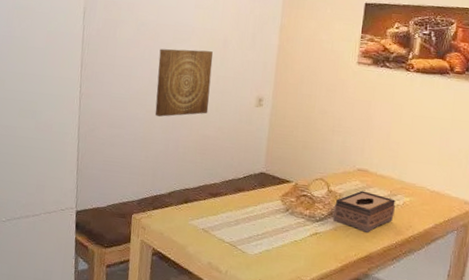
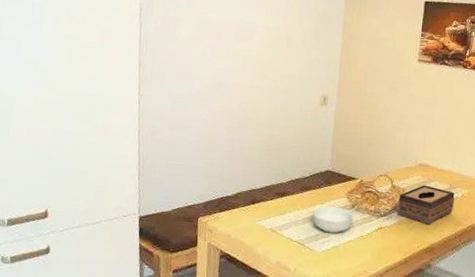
wall art: present [154,48,213,117] -> none [218,47,277,118]
cereal bowl: none [245,208,287,237] -> present [312,206,353,234]

